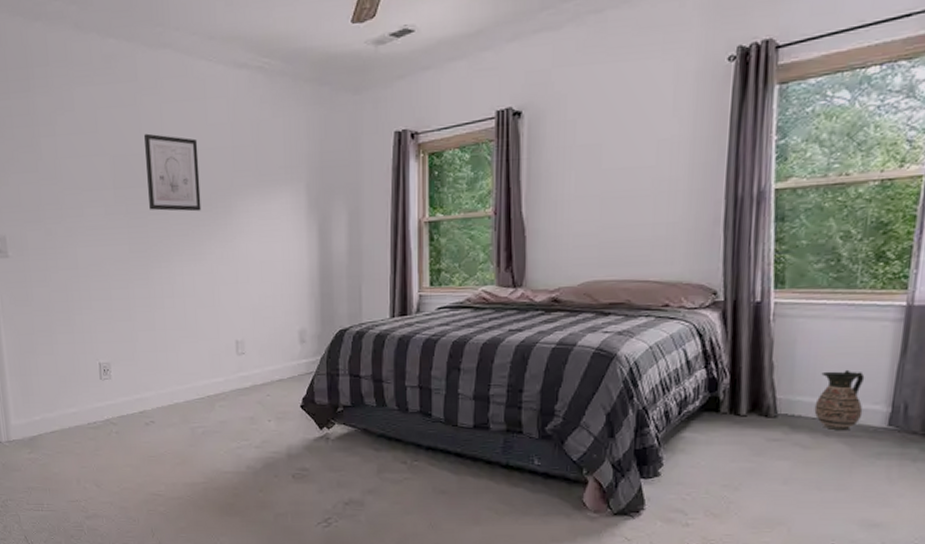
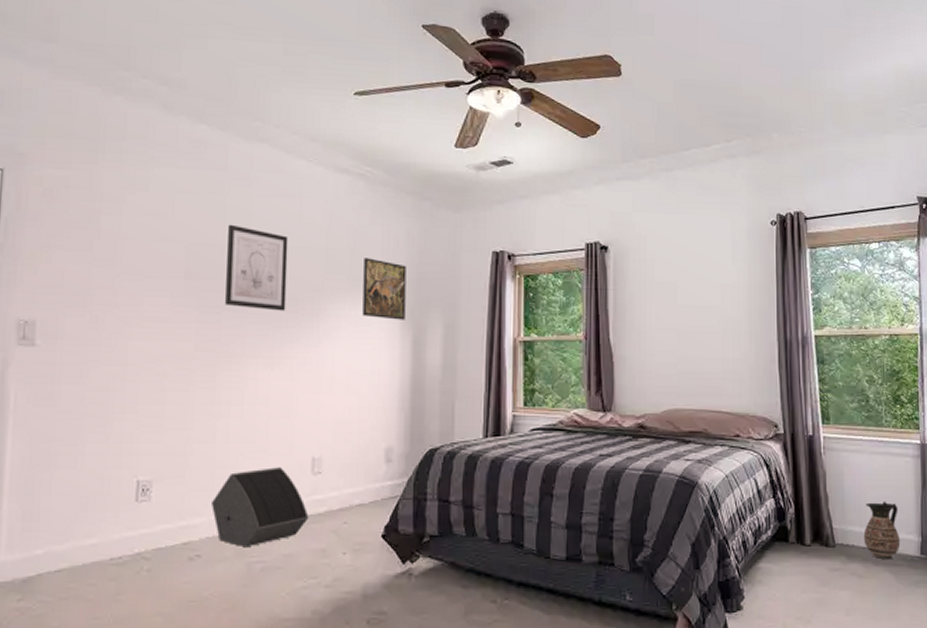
speaker: none [158,350,237,416] -> present [212,467,309,548]
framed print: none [268,151,310,211] -> present [362,258,406,320]

